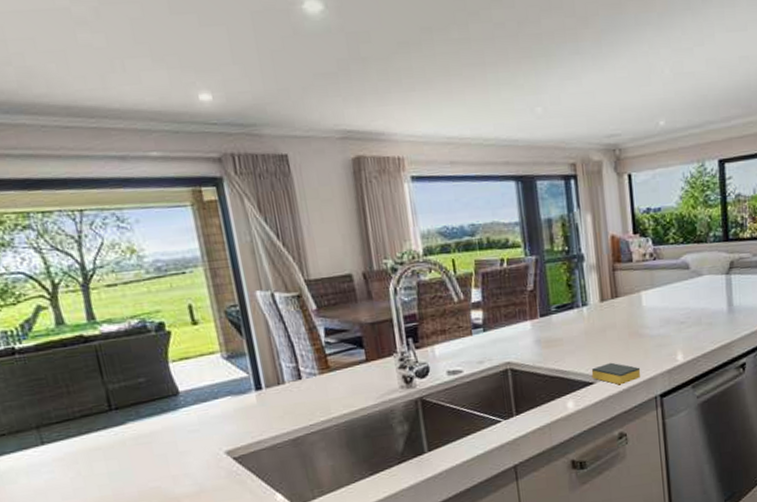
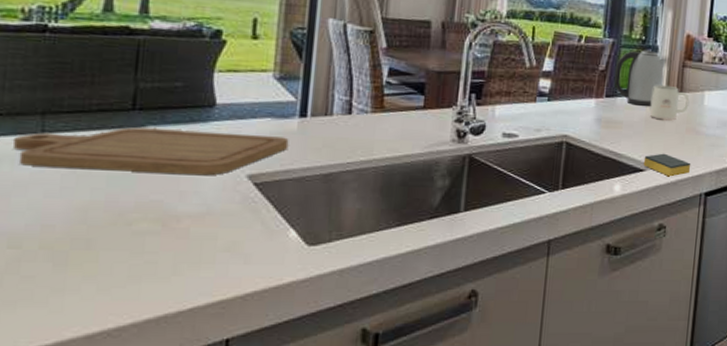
chopping board: none [22,411,254,476] -> present [14,127,289,176]
kettle: none [544,260,596,320] -> present [615,50,666,106]
mug: none [586,292,627,330] -> present [650,84,690,121]

